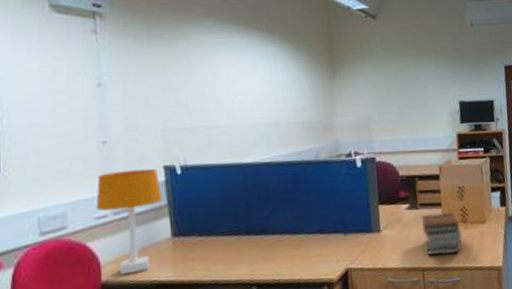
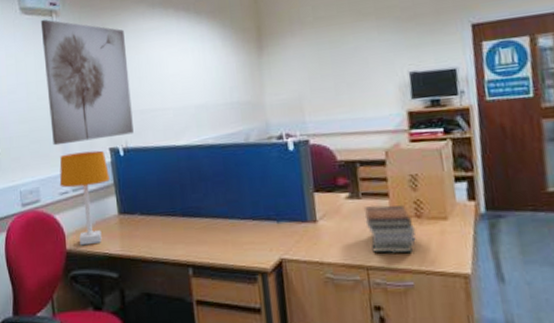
wall art: none [78,21,194,164] -> present [40,19,134,146]

